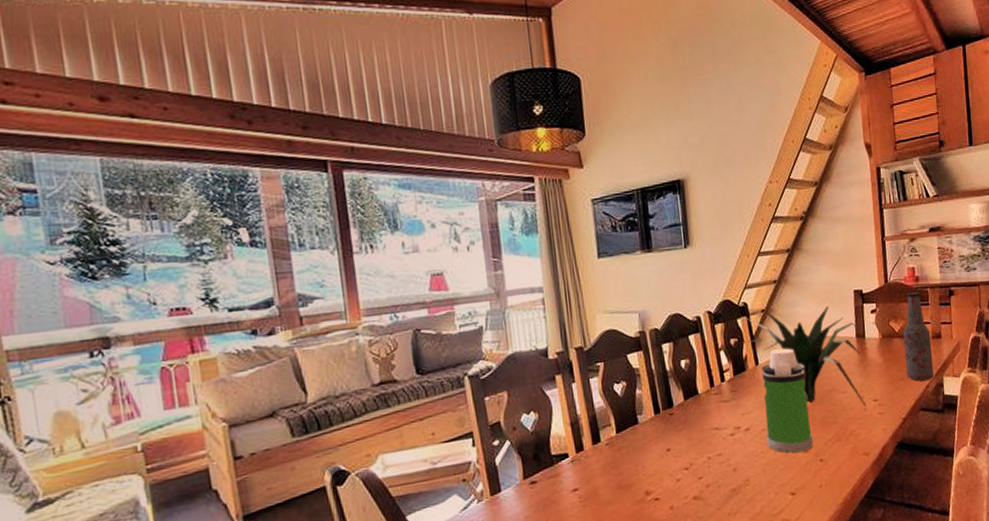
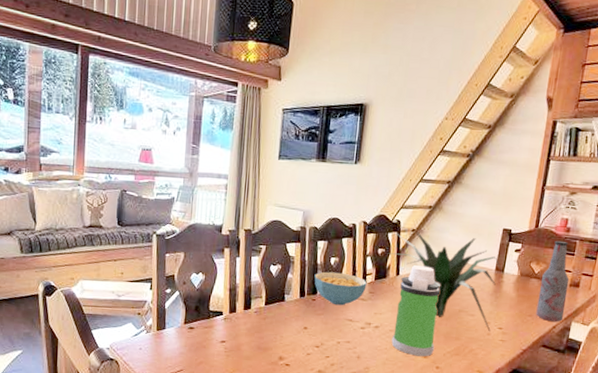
cereal bowl: none [666,375,727,415] -> present [314,271,367,306]

